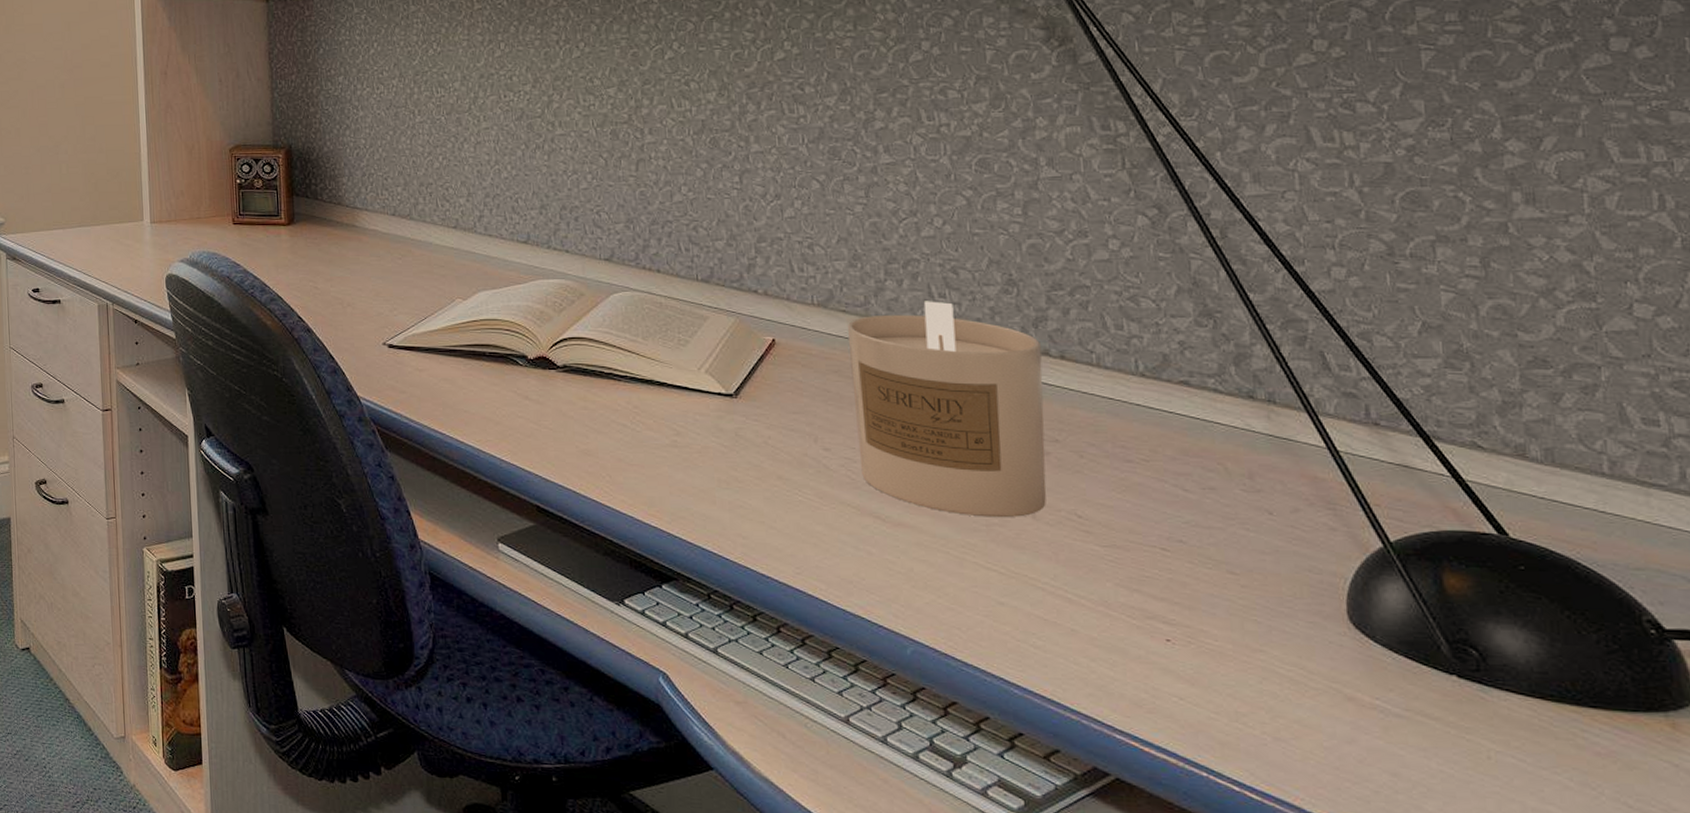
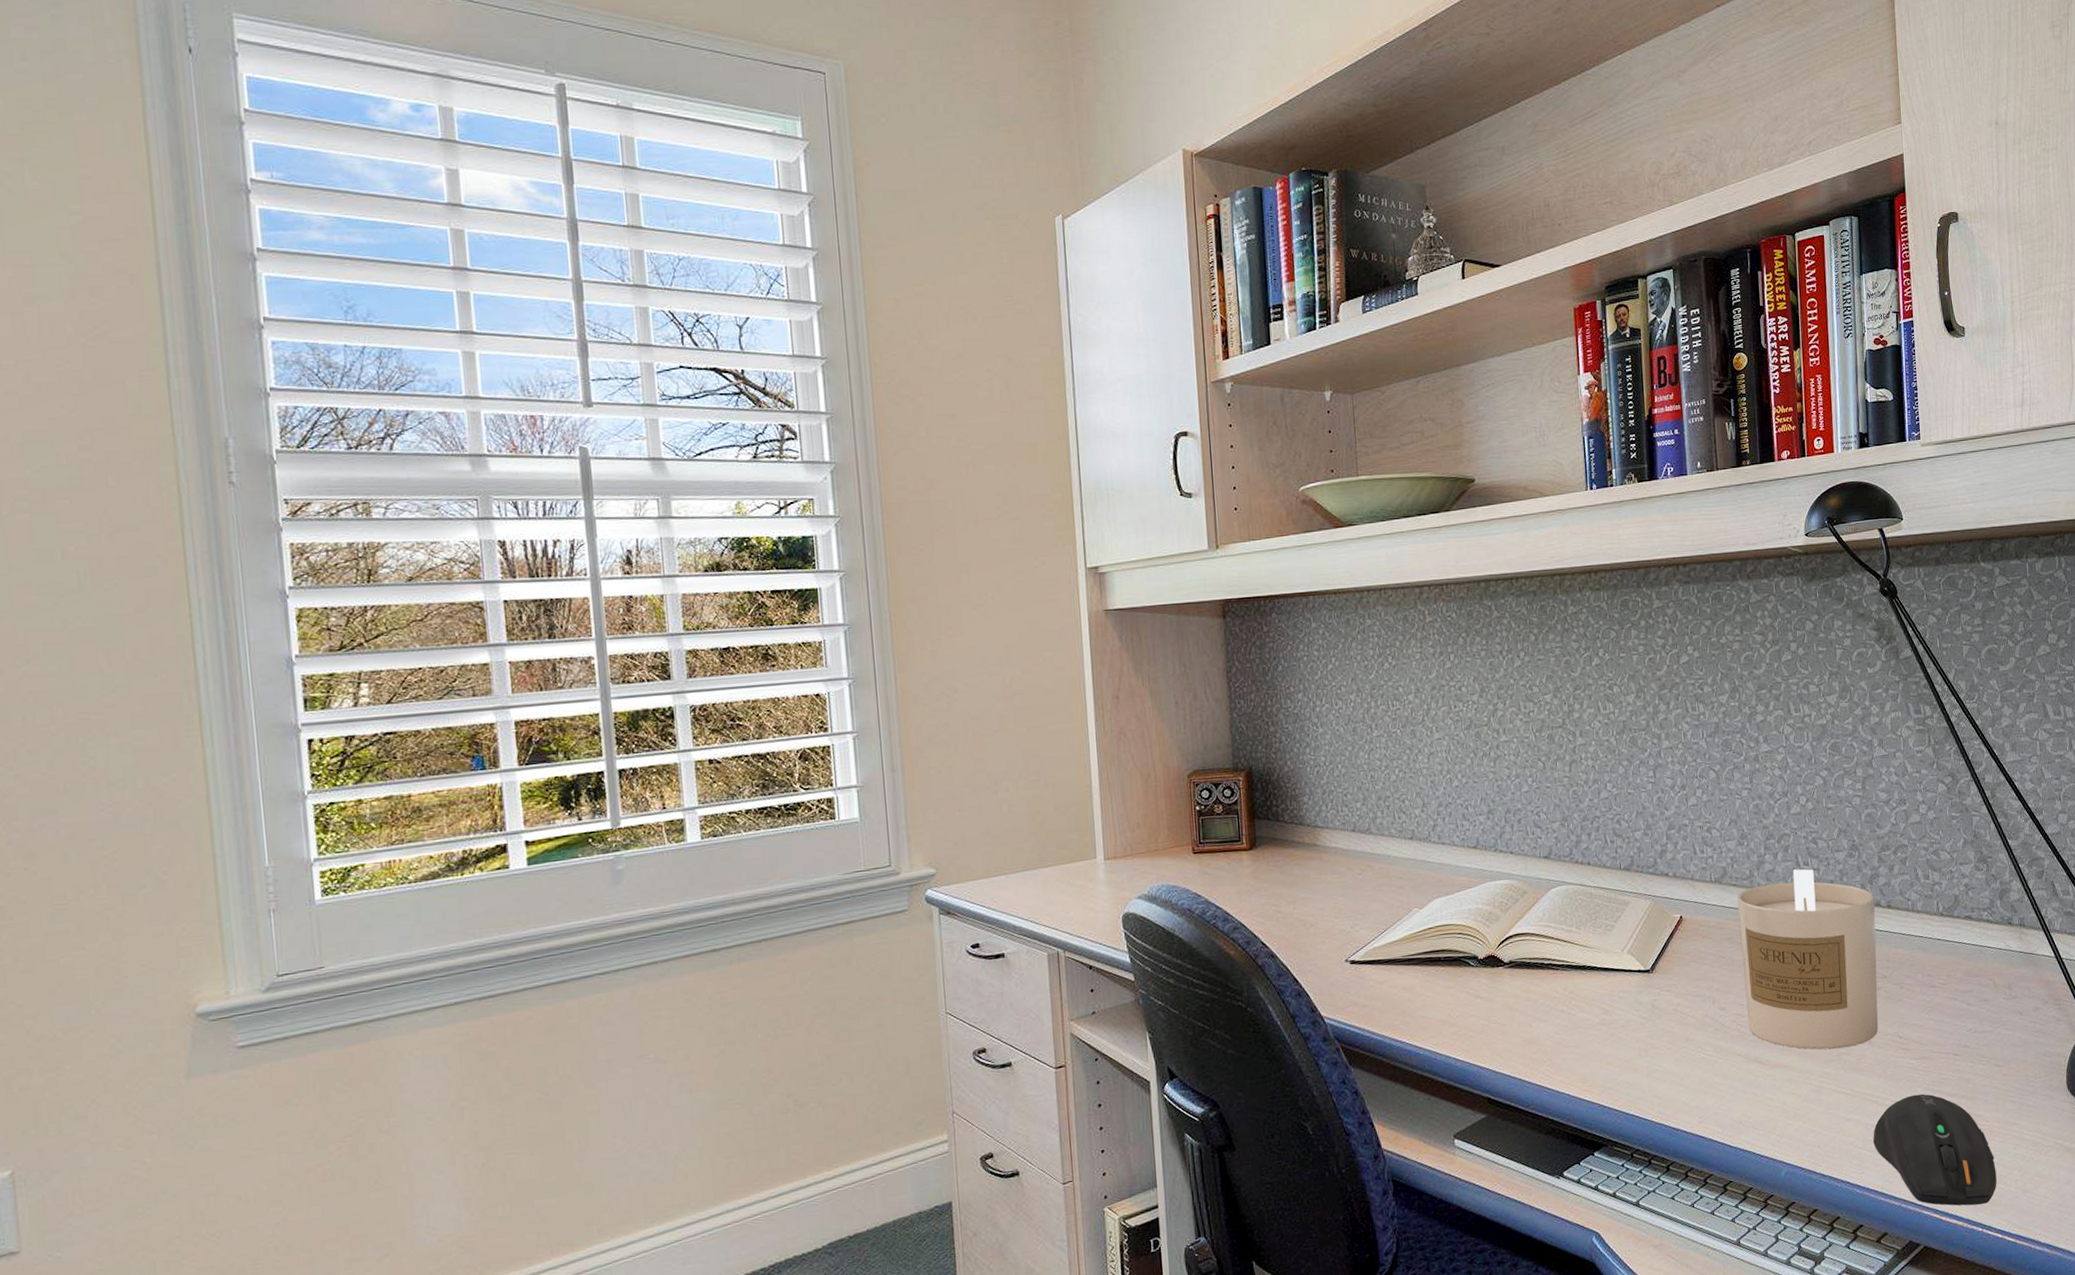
computer mouse: none [1038,589,1232,743] -> present [1873,1093,1997,1206]

